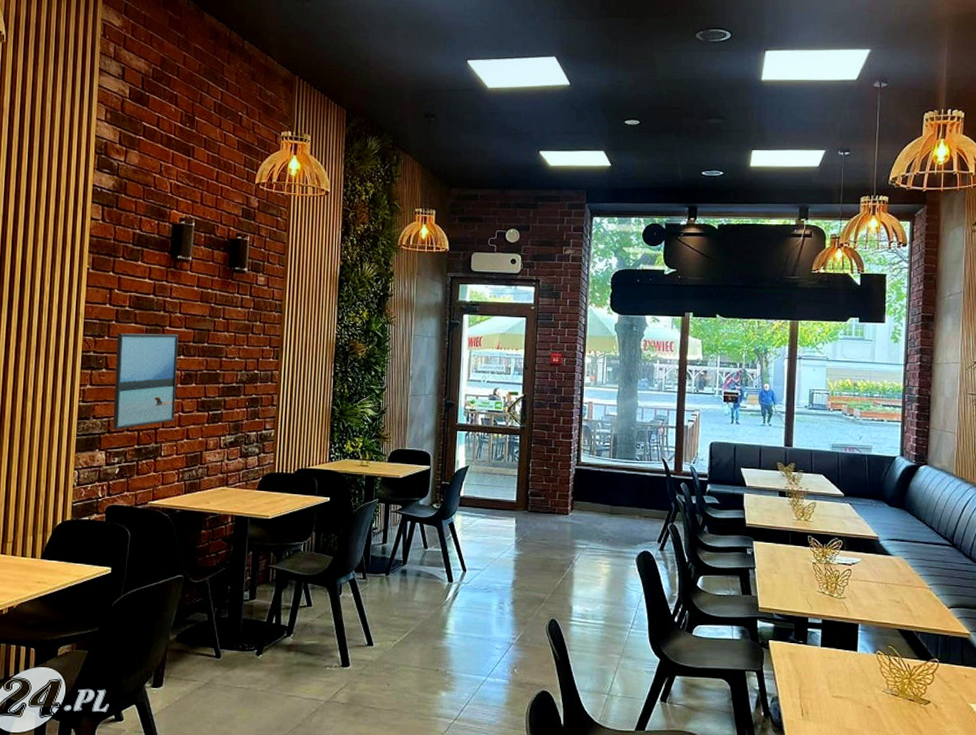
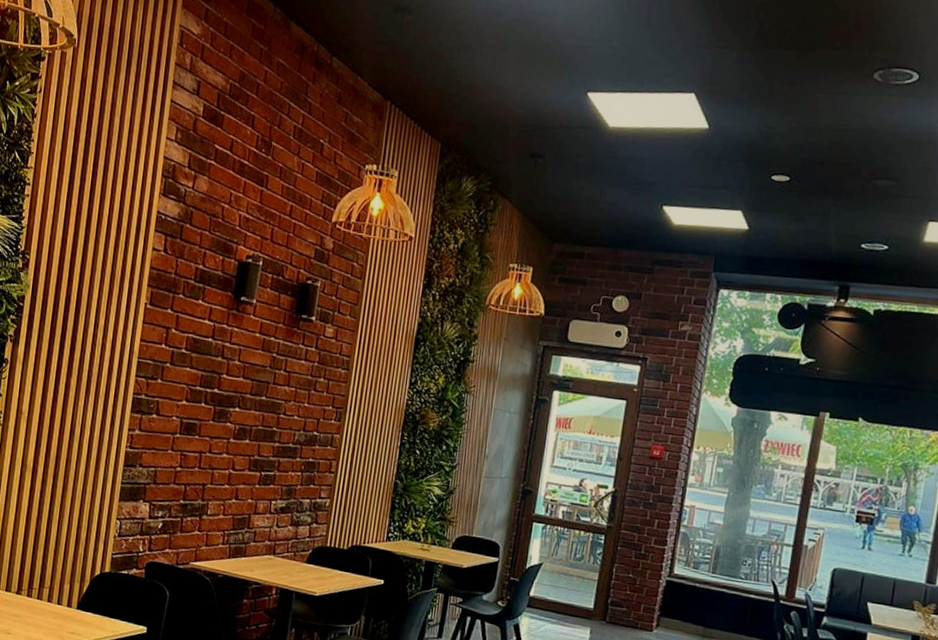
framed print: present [112,333,178,430] -> none [158,377,235,482]

